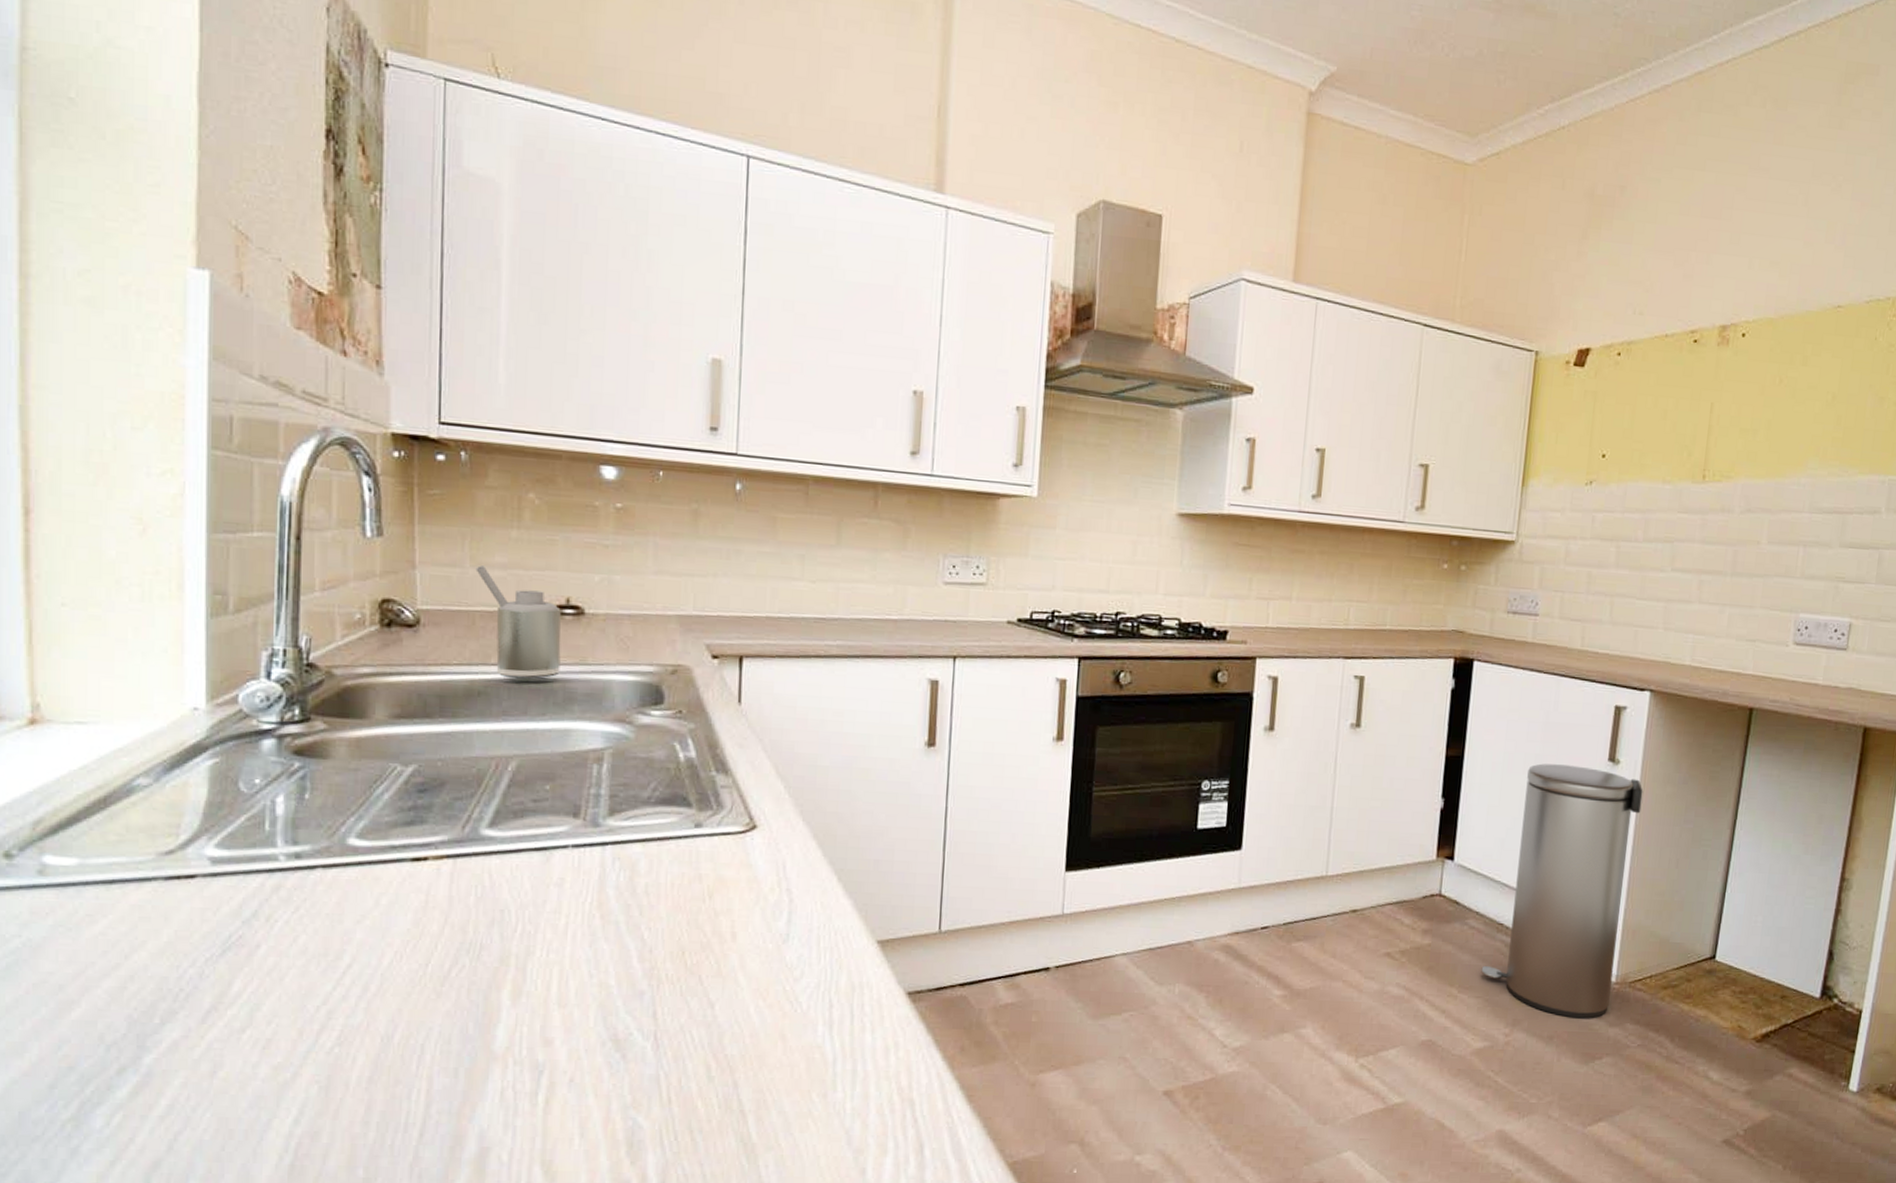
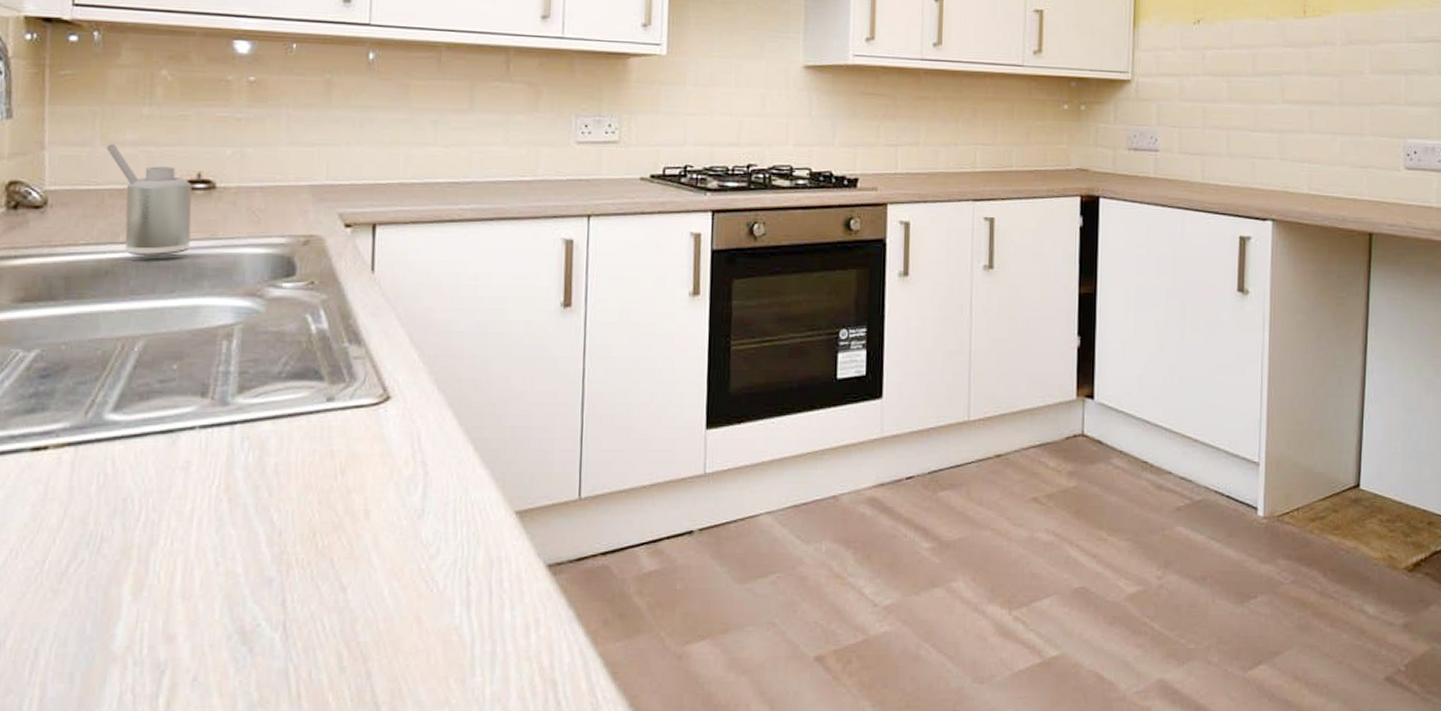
pedal bin: present [1481,763,1643,1019] -> none [1129,297,1274,557]

